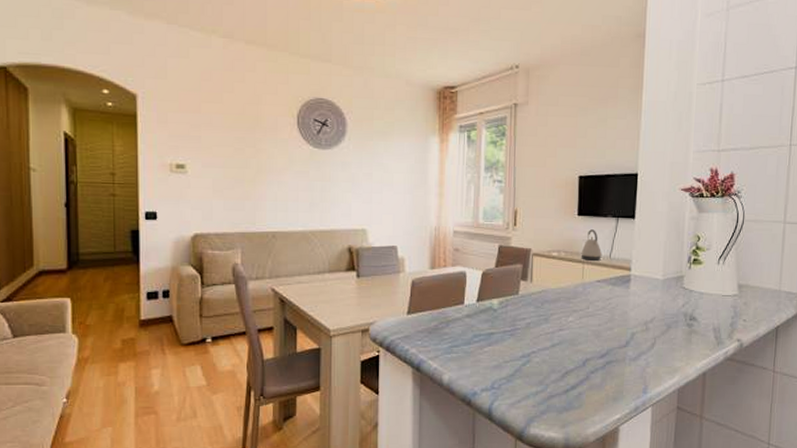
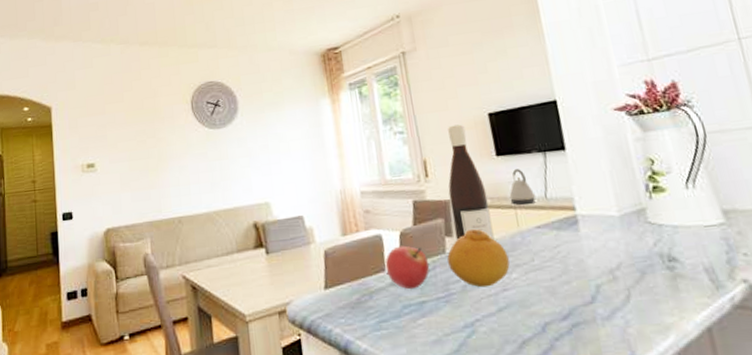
fruit: none [464,284,503,322] -> present [385,245,430,290]
fruit: none [519,277,569,326] -> present [447,229,510,288]
bottle: none [530,182,563,287] -> present [448,124,495,240]

